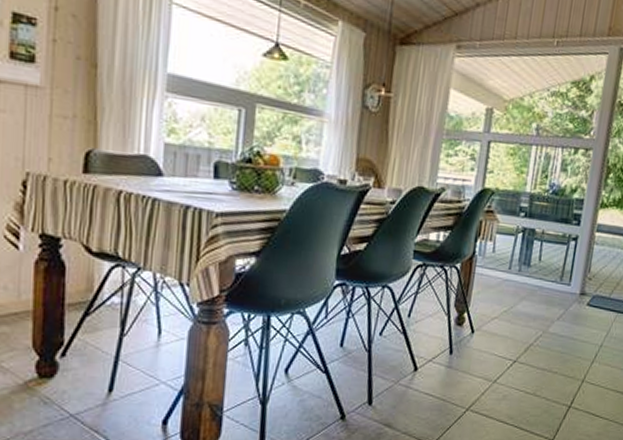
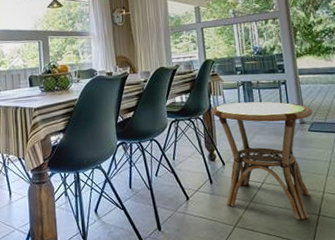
side table: none [464,253,599,410] -> present [211,101,313,220]

